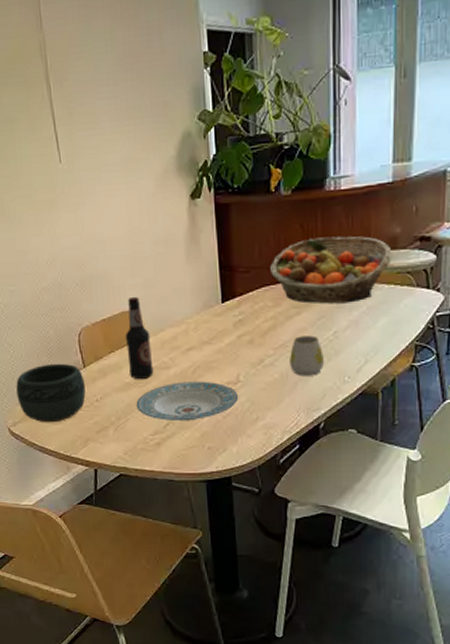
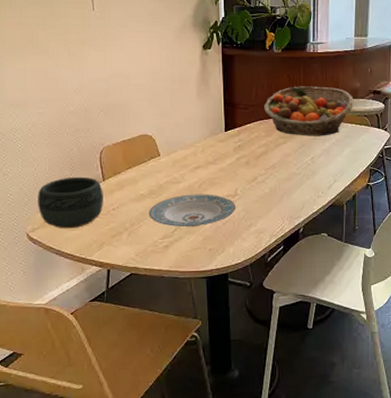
bottle: present [125,297,154,380] -> none [142,124,166,192]
mug: present [290,335,324,376] -> none [278,160,303,191]

